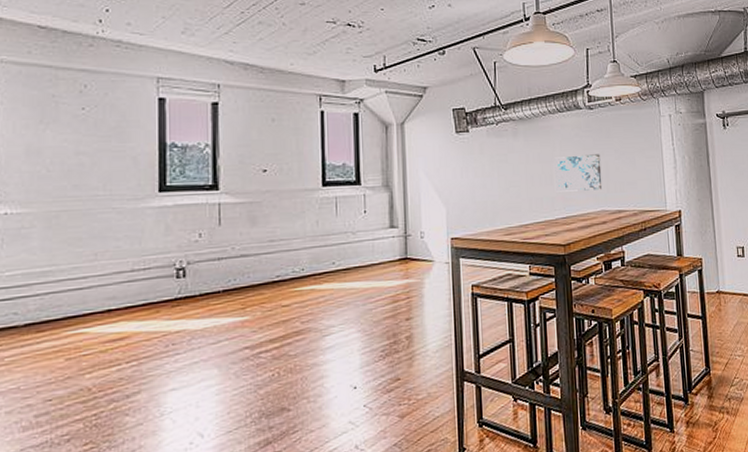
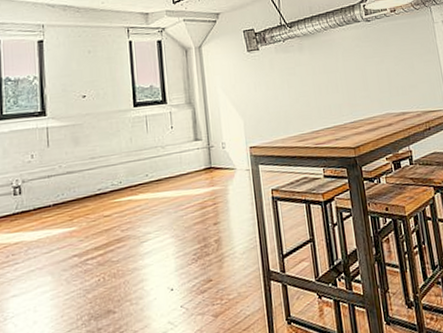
wall art: present [554,154,603,192] -> none [338,61,386,99]

